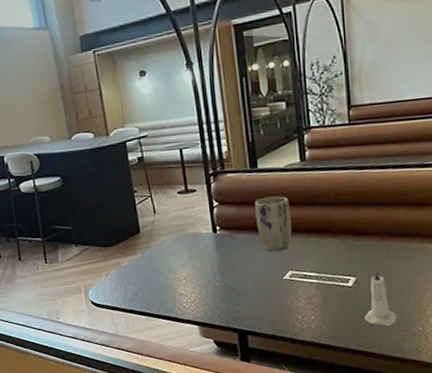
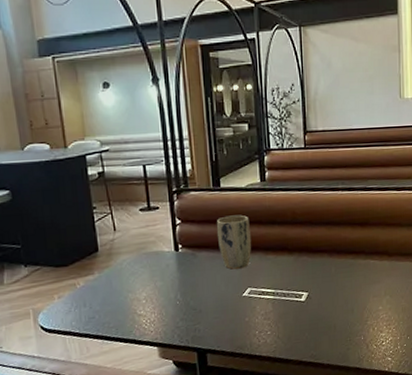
candle: present [364,267,397,326] -> none [315,283,343,337]

